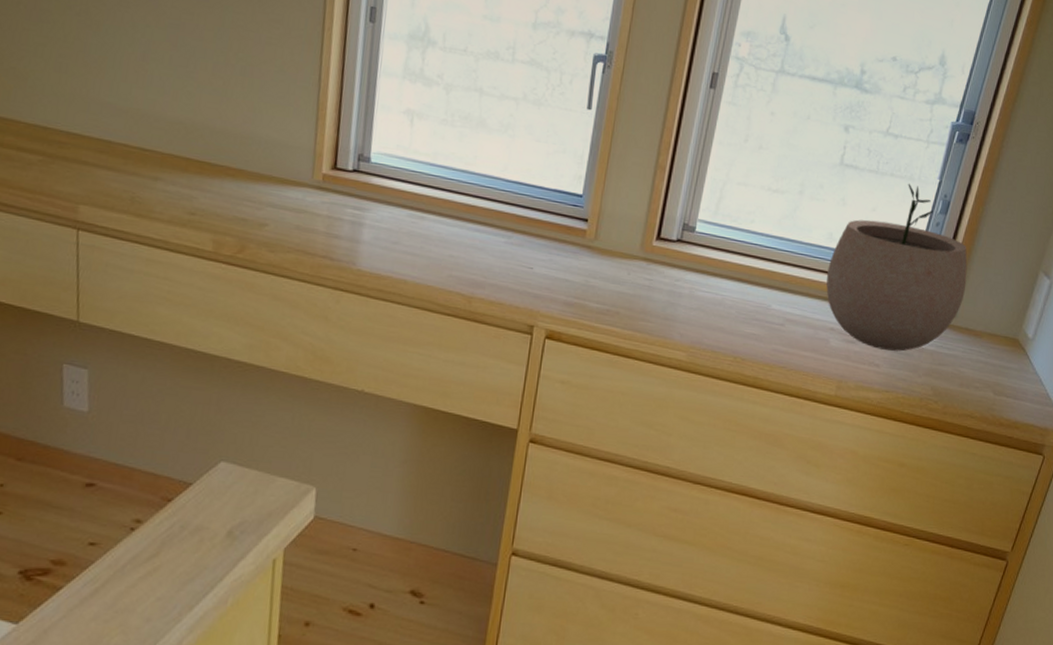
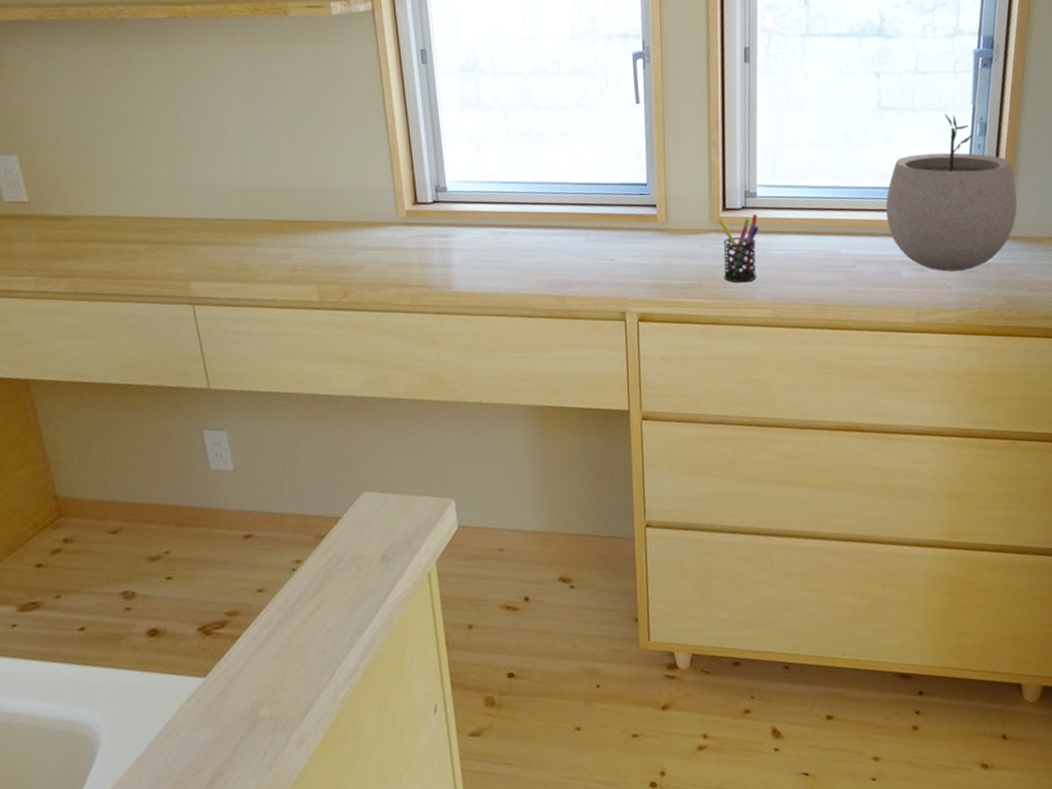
pen holder: none [644,247,692,320] -> present [717,213,760,283]

